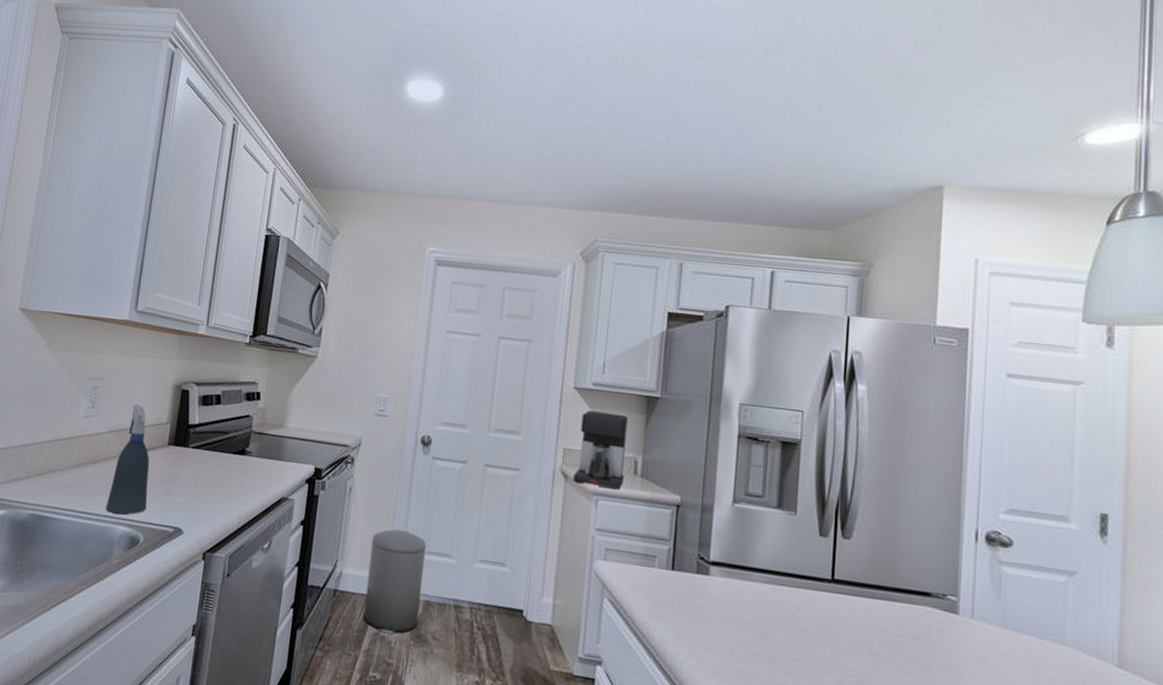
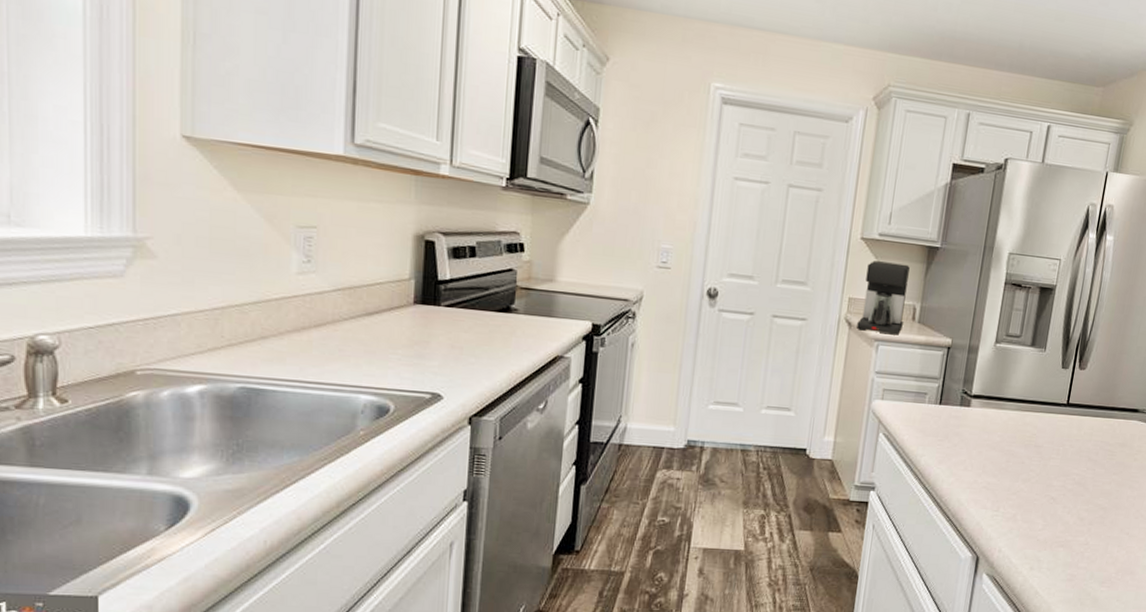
spray bottle: present [106,404,150,515] -> none [342,258,395,383]
pedal bin: present [363,529,427,635] -> none [650,382,714,481]

